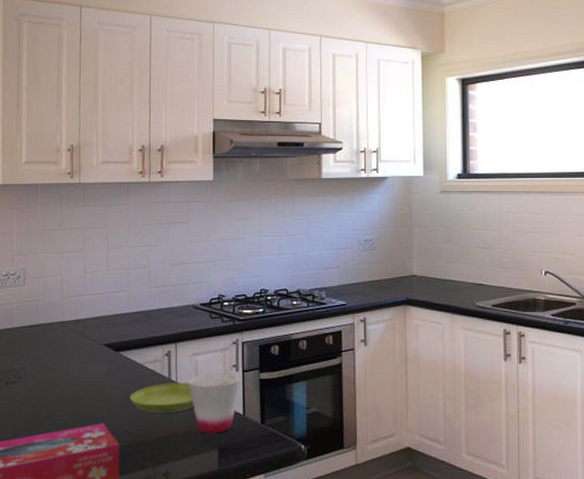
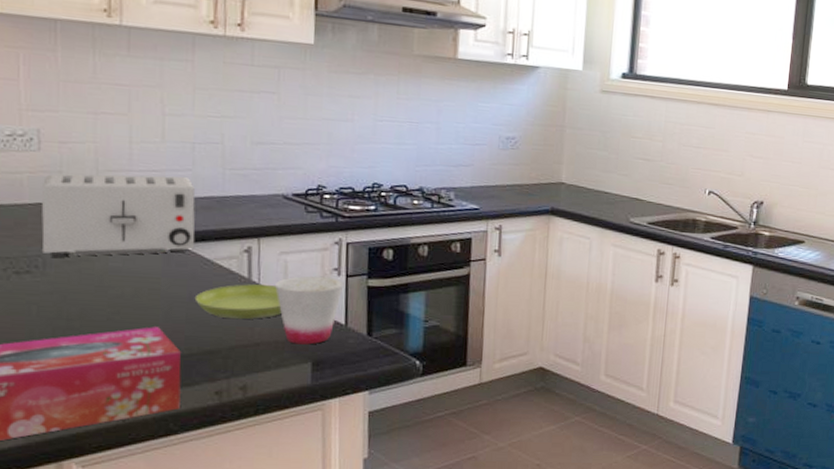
toaster: none [24,296,130,369] -> present [41,173,196,258]

